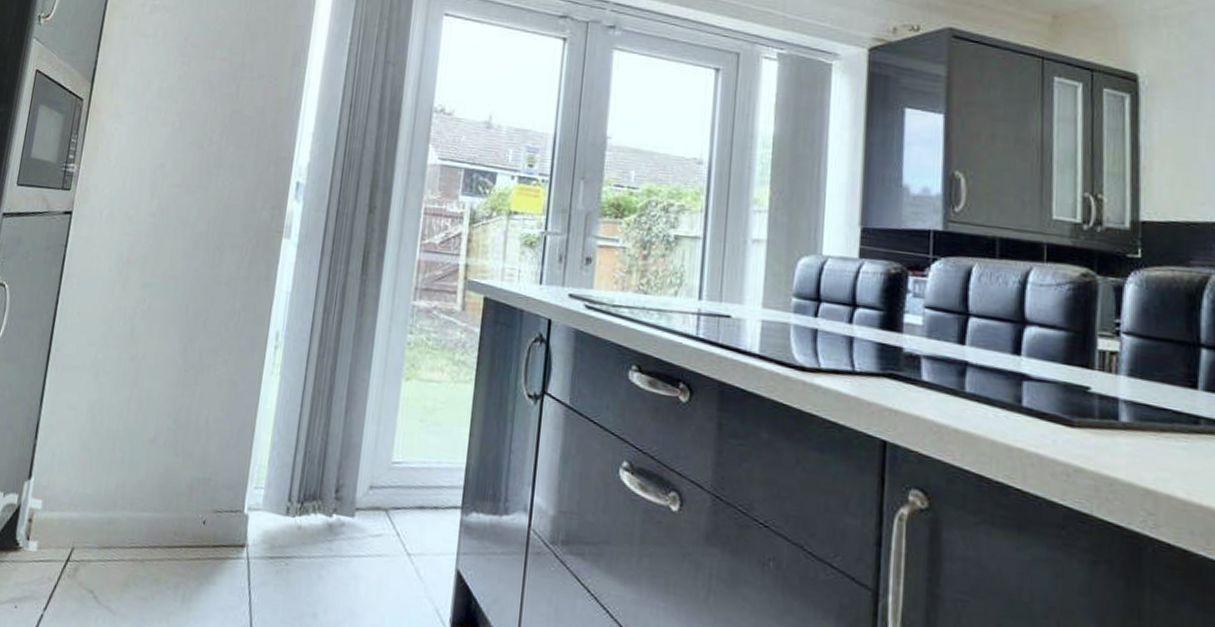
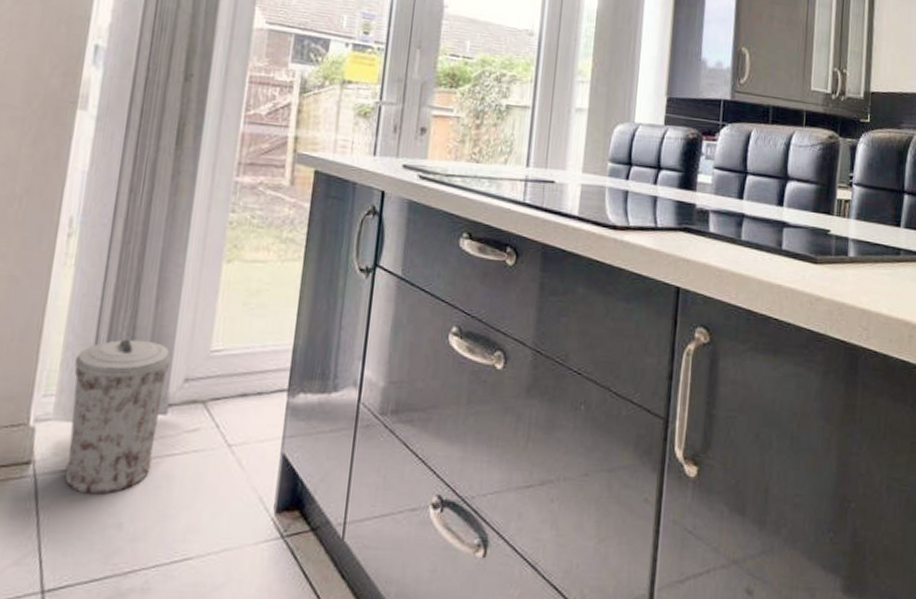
trash can: none [271,444,359,584] -> present [64,339,172,494]

